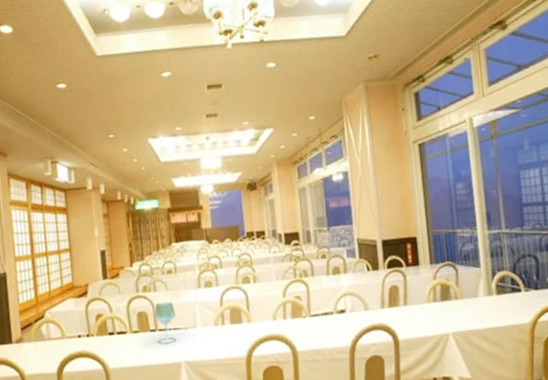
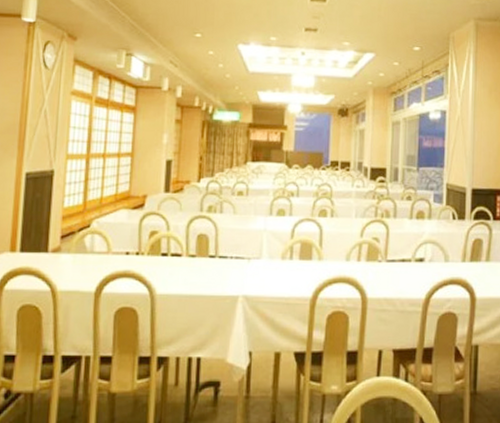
wine glass: present [154,301,176,345] -> none [216,226,240,274]

